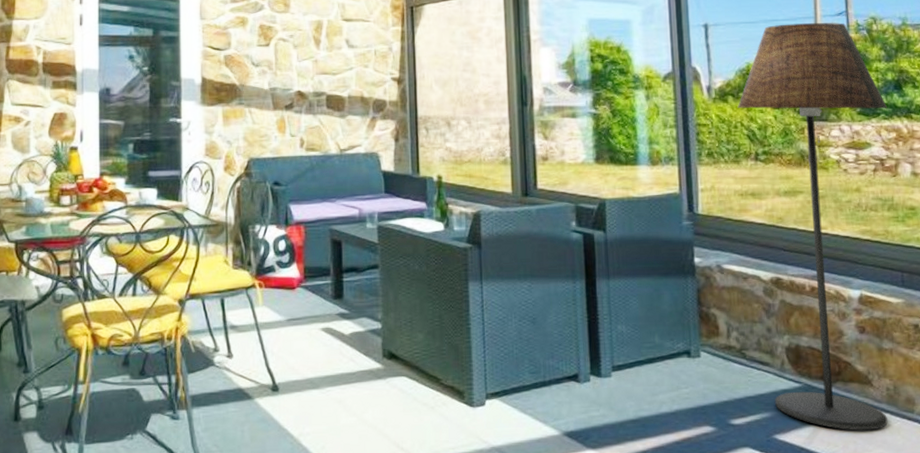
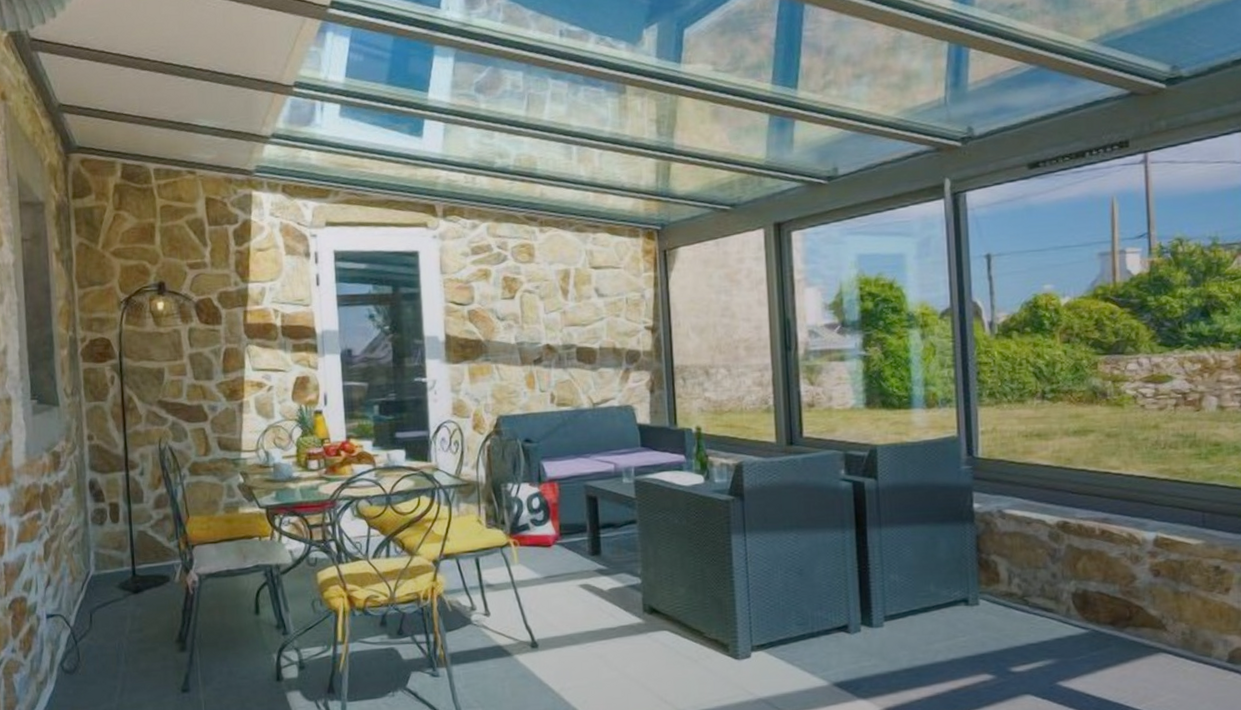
floor lamp: present [737,23,888,431] -> none [1022,246,1192,677]

